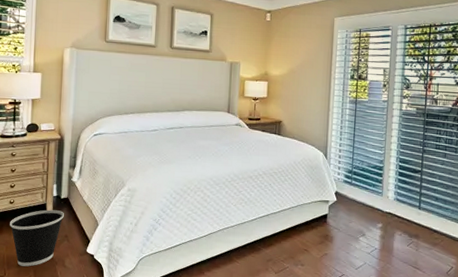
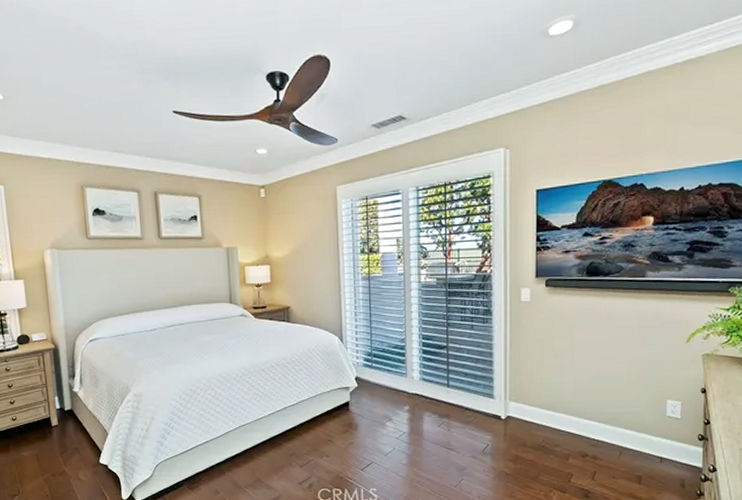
wastebasket: present [10,209,64,267] -> none [15,423,71,483]

